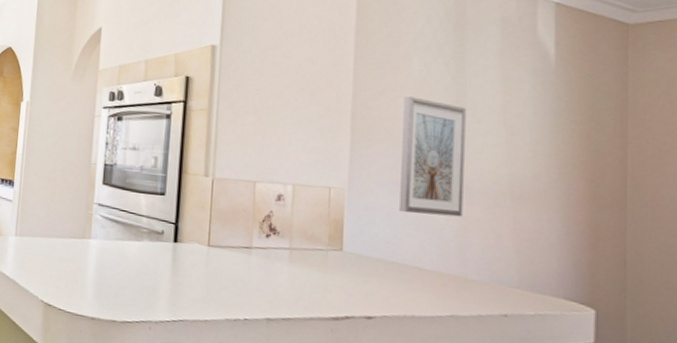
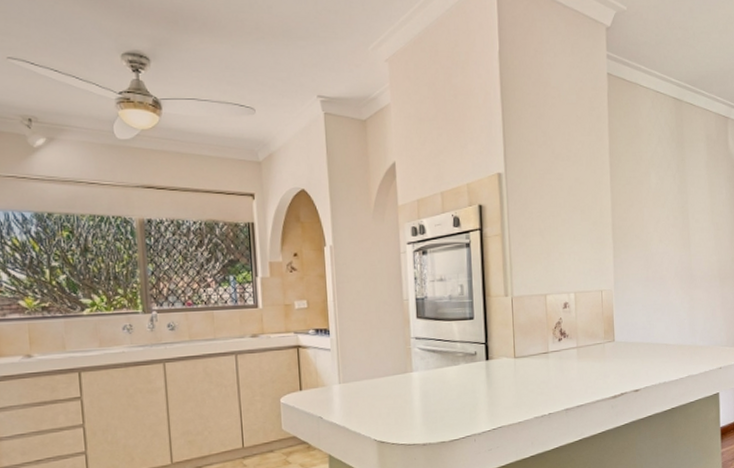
picture frame: present [398,96,466,217] -> none [647,206,691,303]

